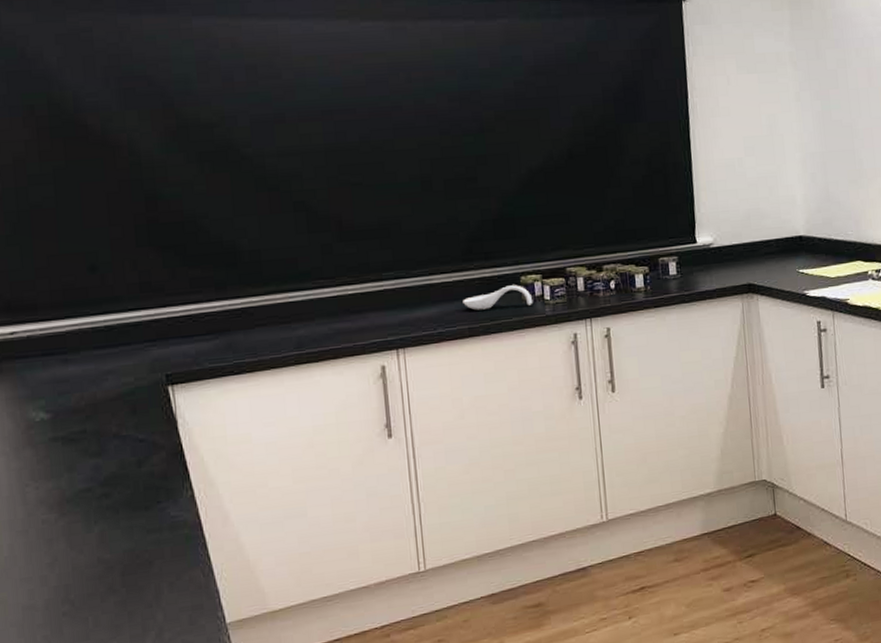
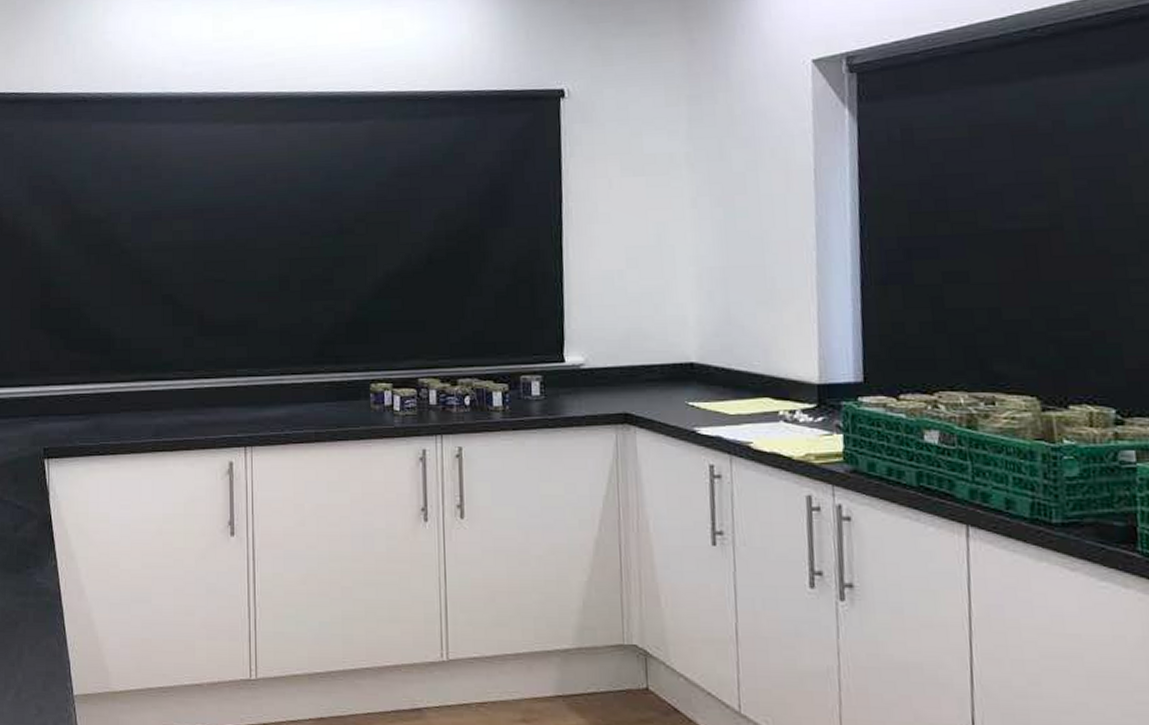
spoon rest: present [463,285,533,311] -> none [311,392,382,415]

